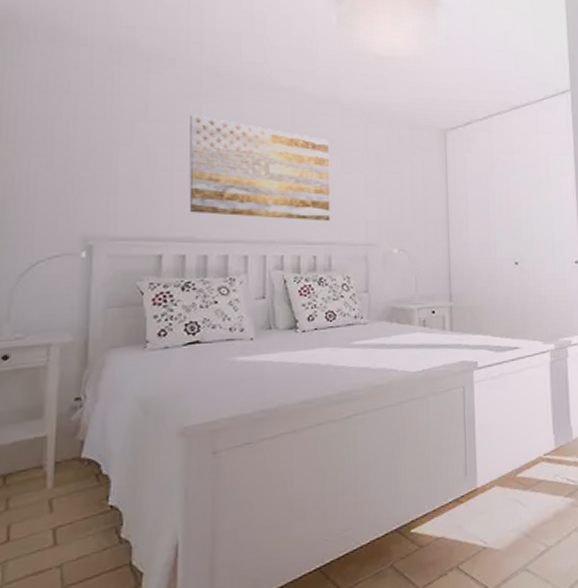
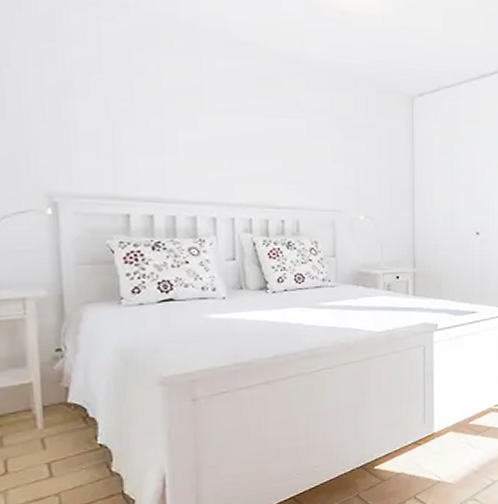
wall art: present [189,115,331,222] -> none [148,67,298,186]

